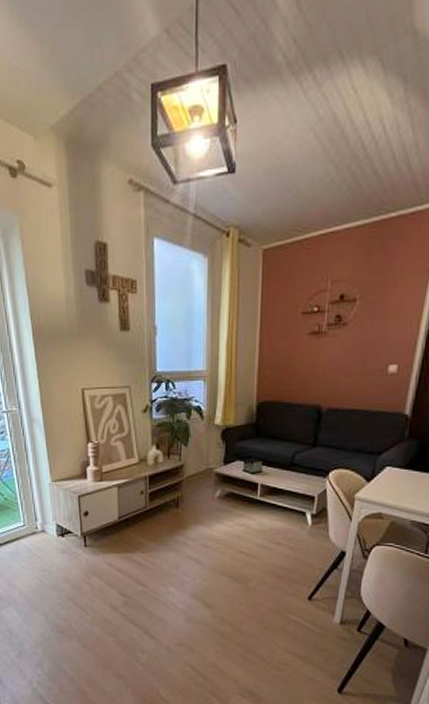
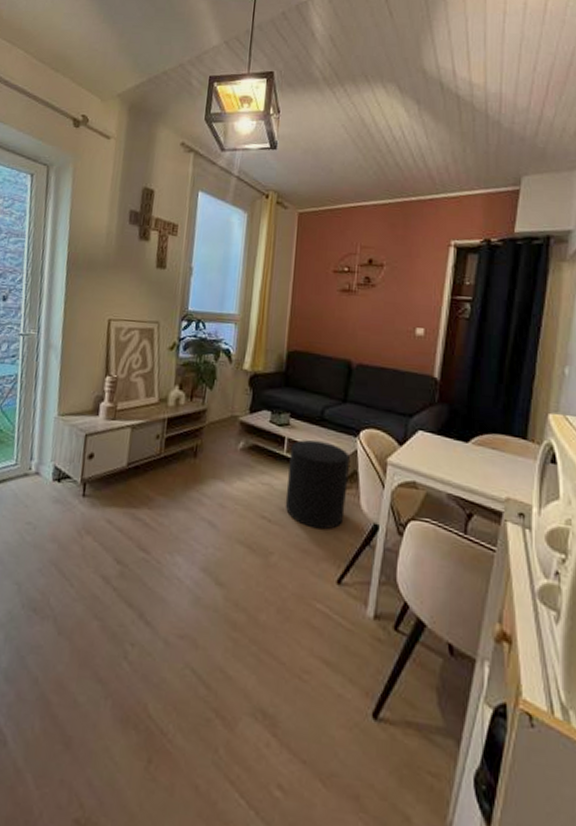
stool: none [260,484,320,559] -> present [285,440,351,530]

